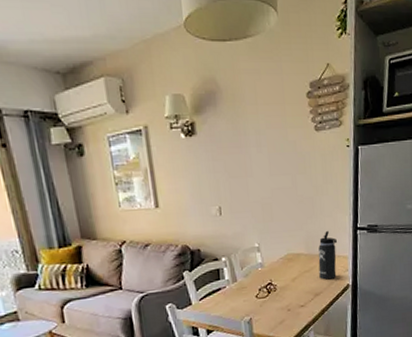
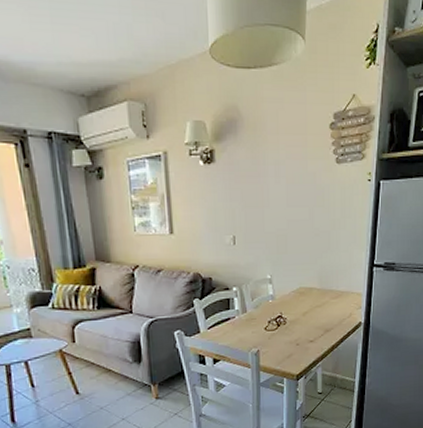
thermos bottle: present [318,231,337,280] -> none [331,267,351,316]

